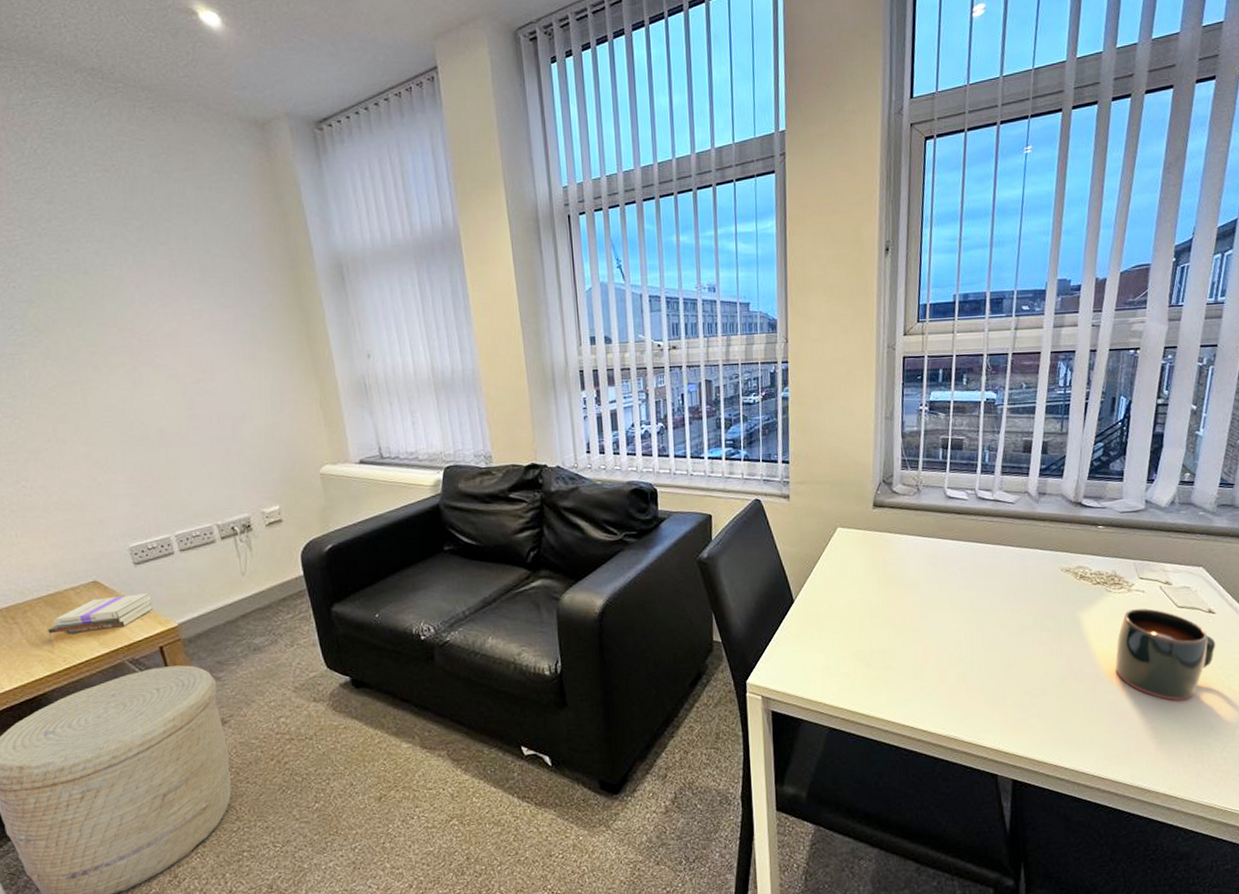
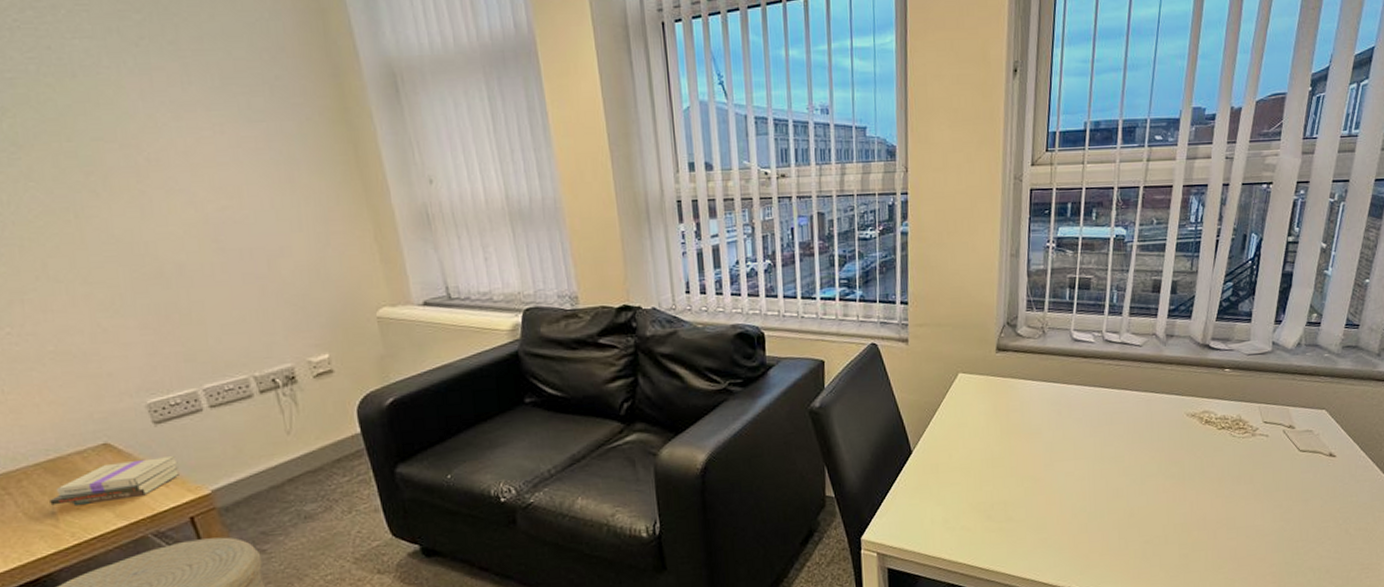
mug: present [1115,608,1216,701] -> none [1237,453,1335,545]

